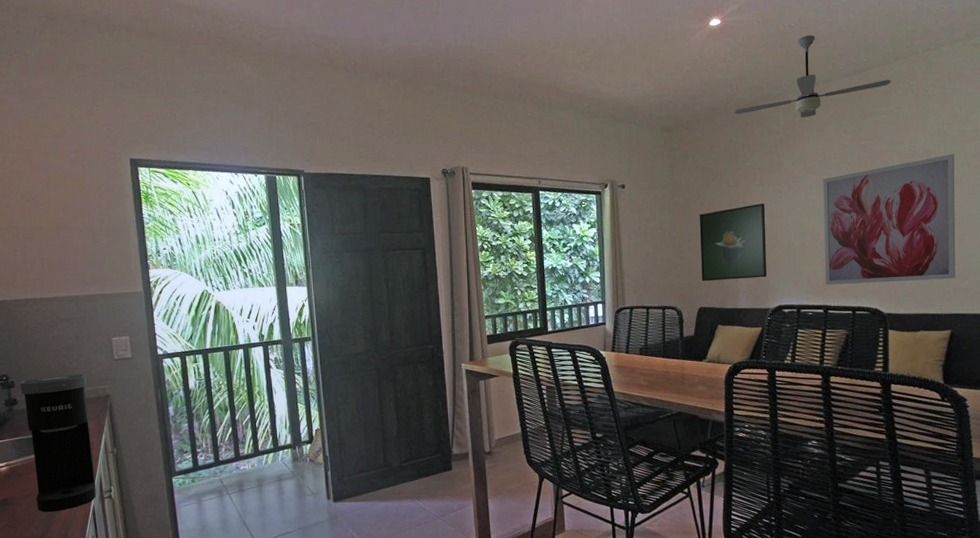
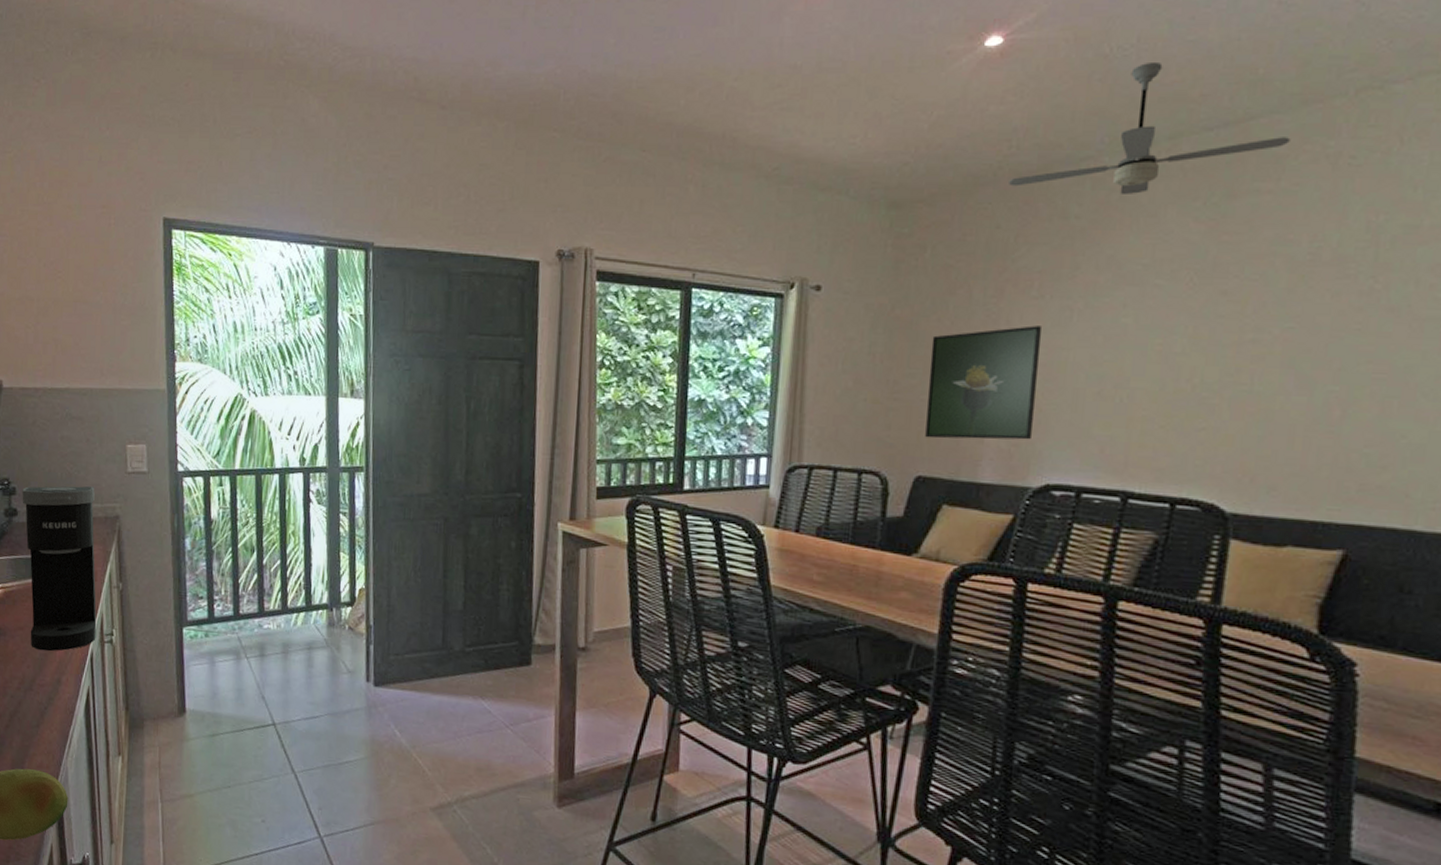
wall art: present [823,153,956,285] -> none [1128,262,1392,469]

